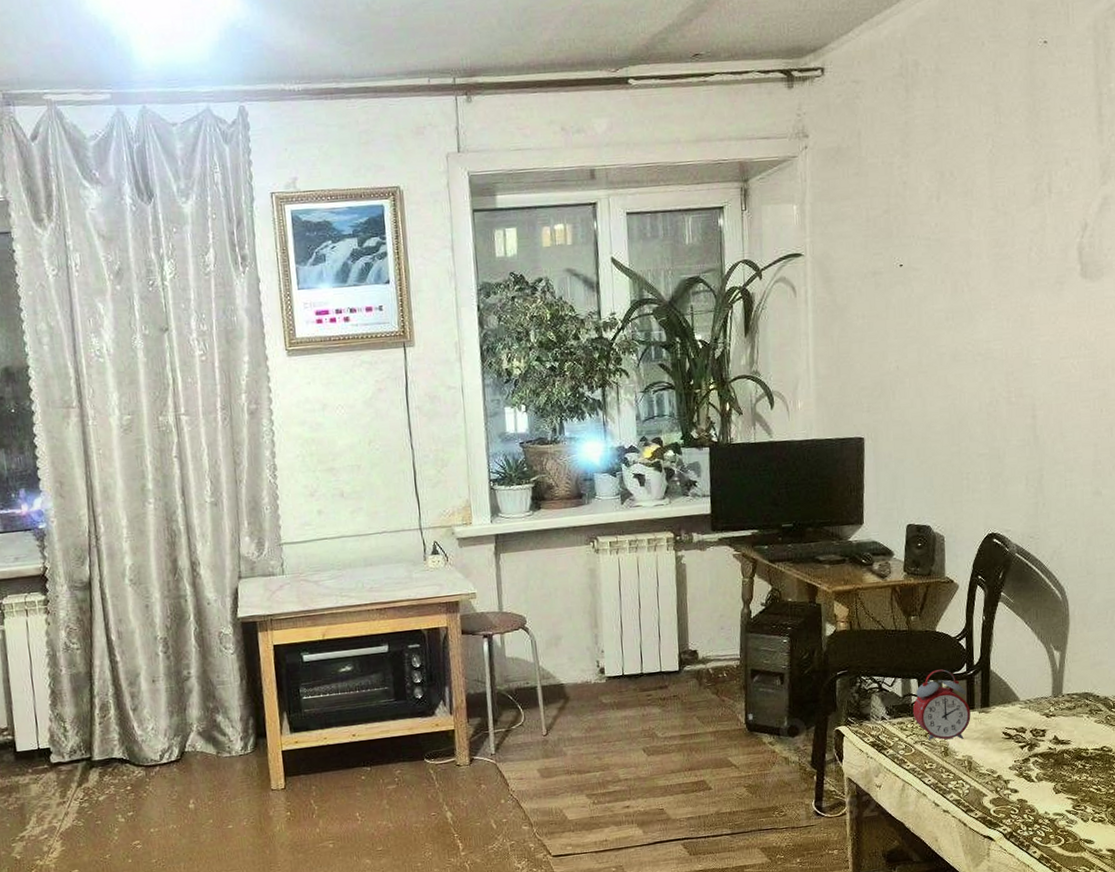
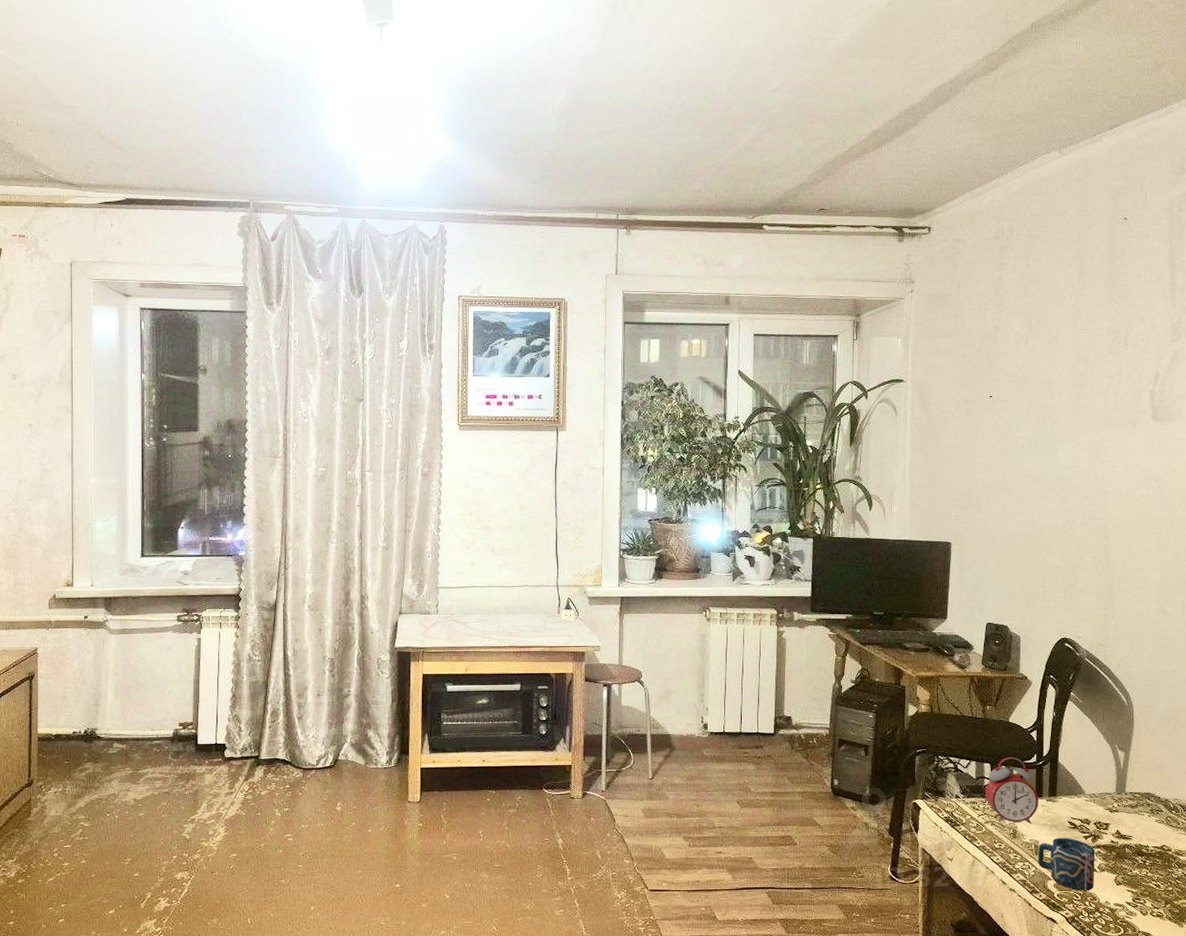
cup: none [971,749,1033,804] -> present [1037,837,1096,891]

